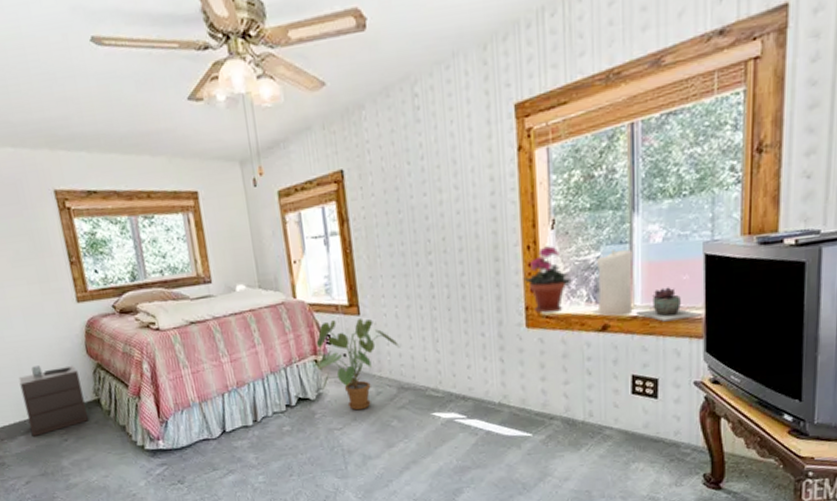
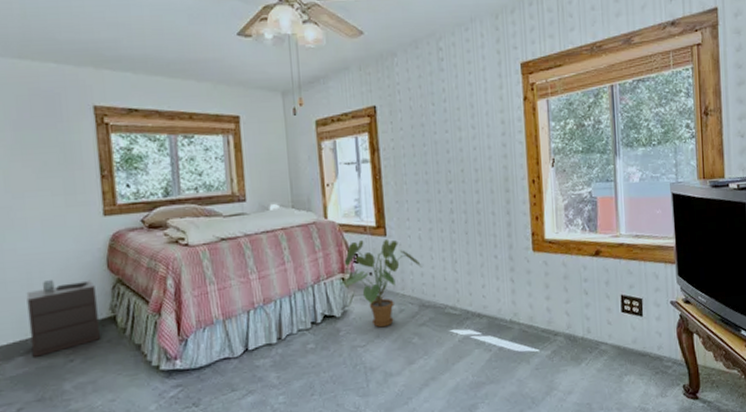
potted plant: present [525,246,572,314] -> none [531,181,570,240]
candle: present [592,248,633,317] -> none [587,185,619,243]
succulent plant: present [636,287,702,322] -> none [622,219,673,249]

